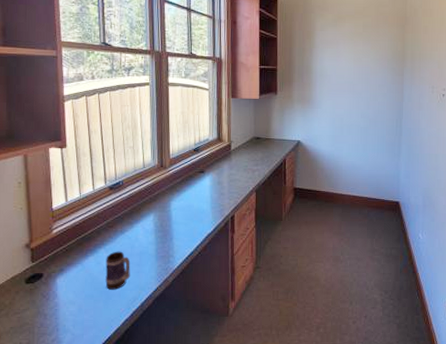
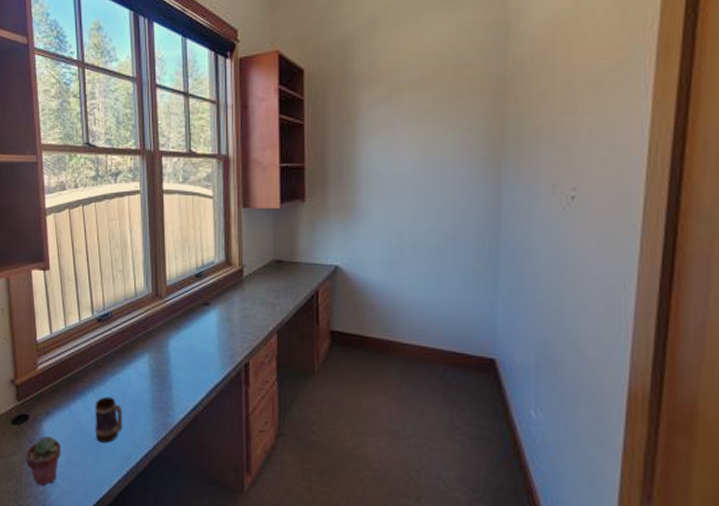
potted succulent: none [39,290,74,333] -> present [25,436,62,486]

